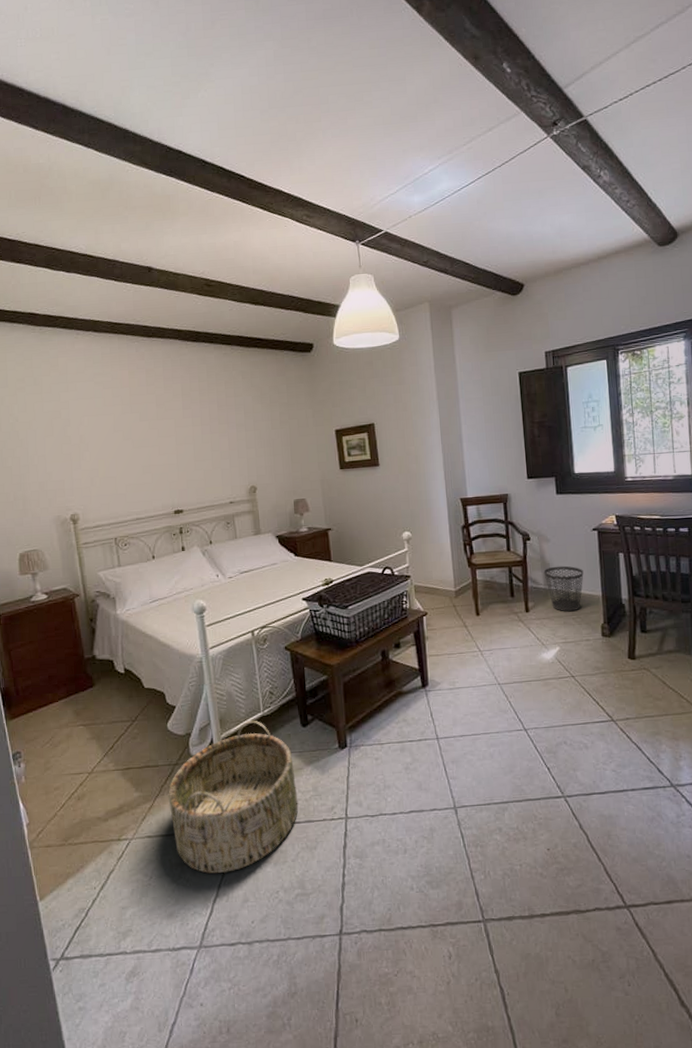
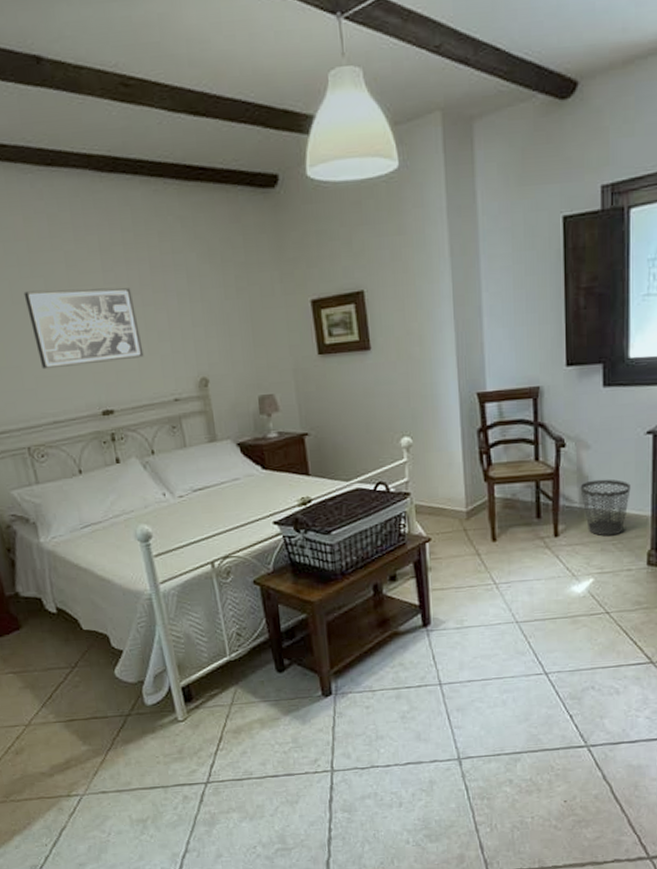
wall art: none [123,420,209,479] -> present [23,287,144,370]
basket: present [168,720,299,874] -> none [121,665,276,829]

